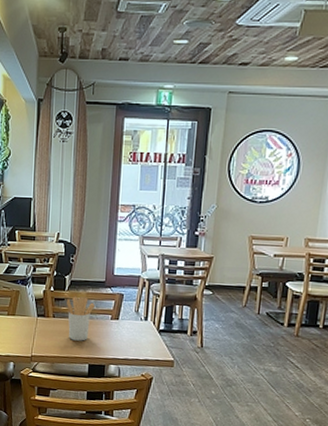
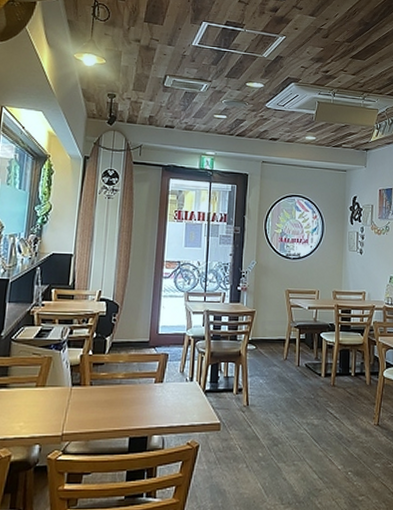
utensil holder: present [66,296,95,341] -> none [105,359,138,411]

